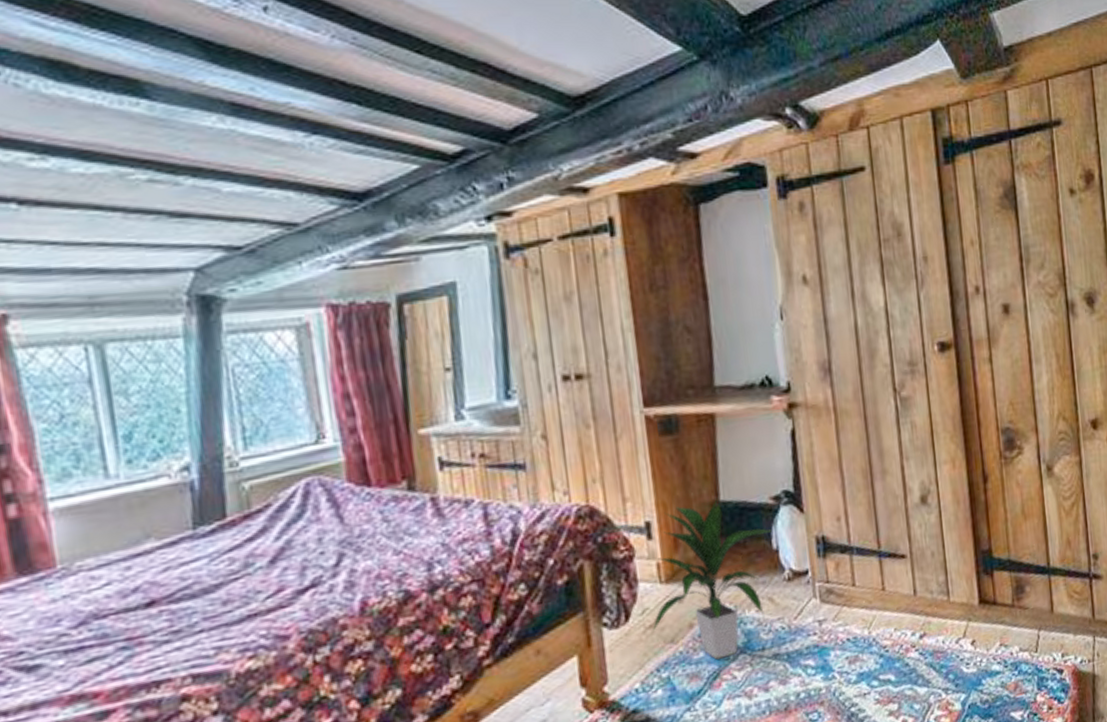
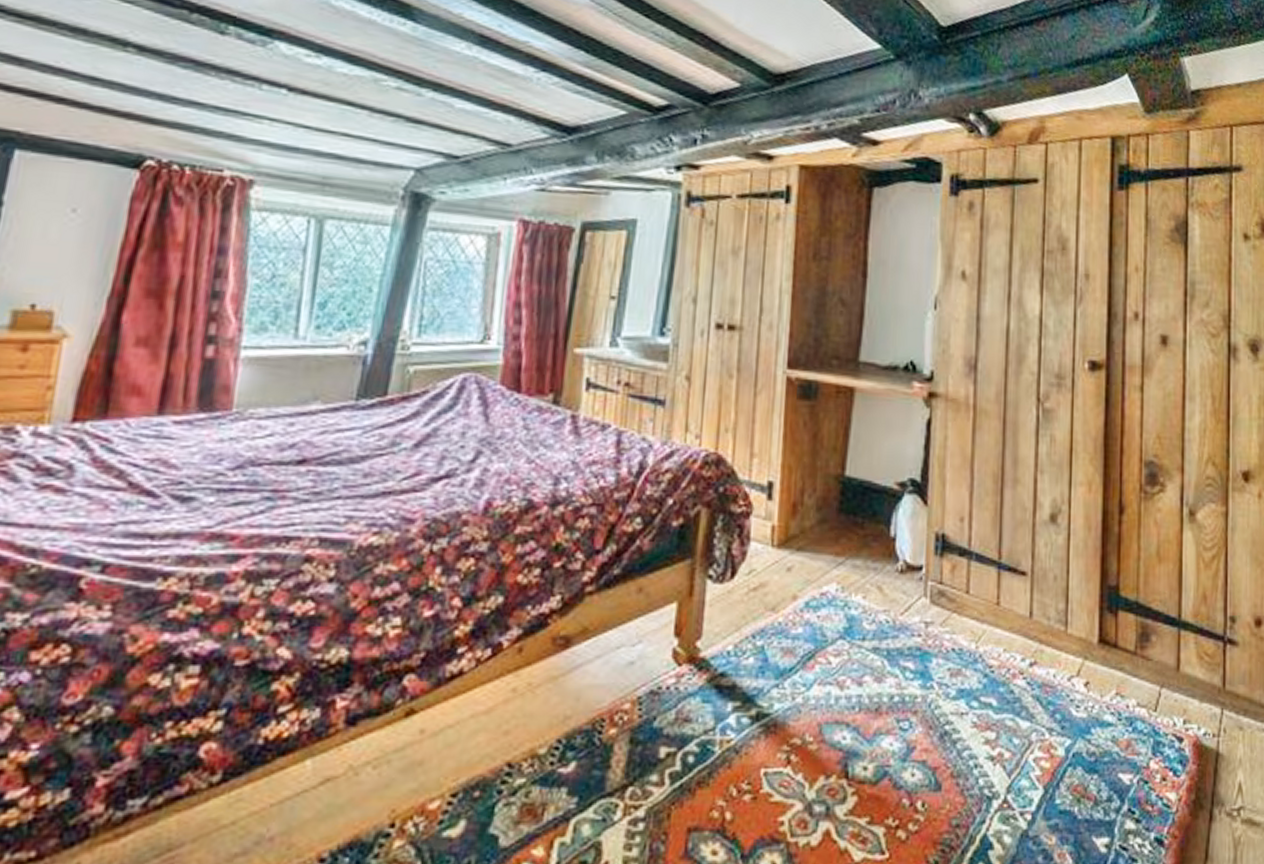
indoor plant: present [652,499,772,660] -> none [755,473,892,639]

